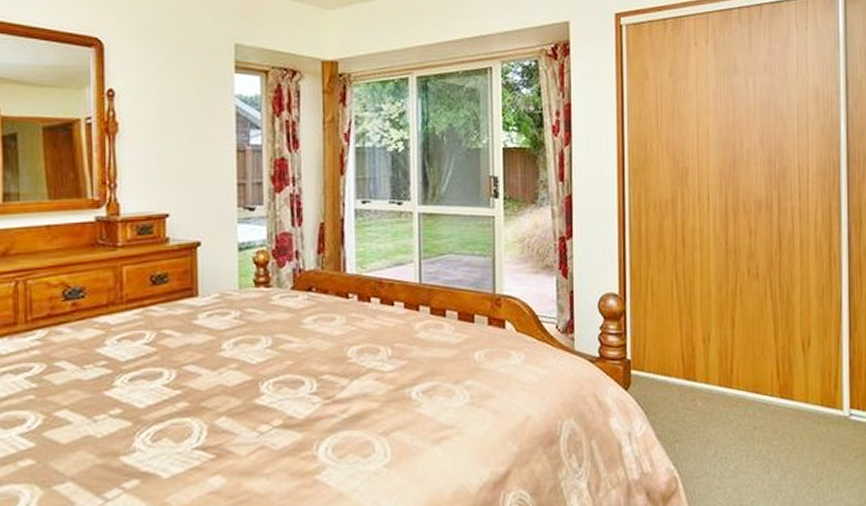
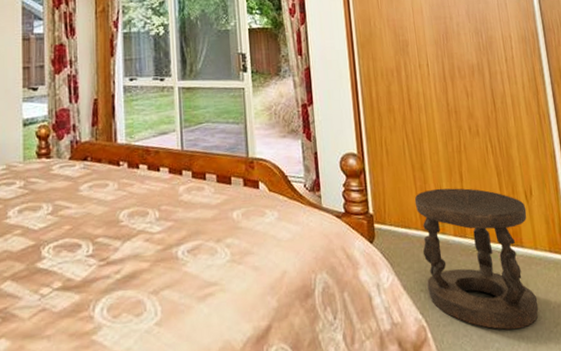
stool: none [678,334,802,483] -> present [414,188,539,330]

